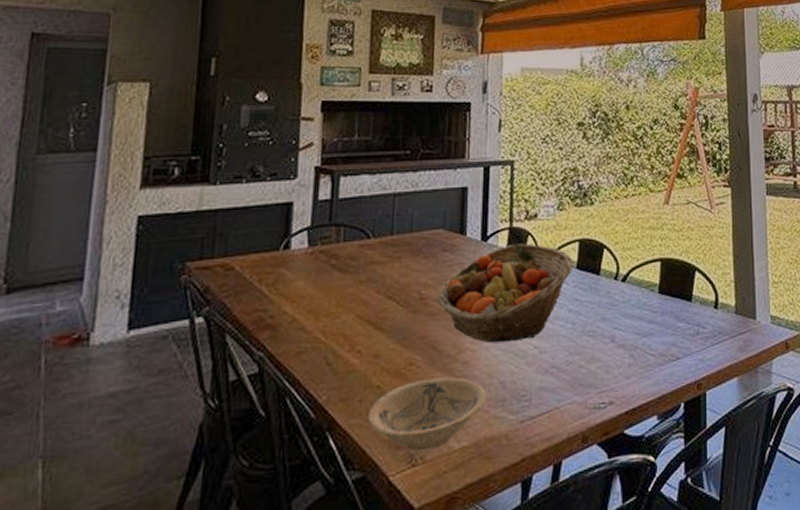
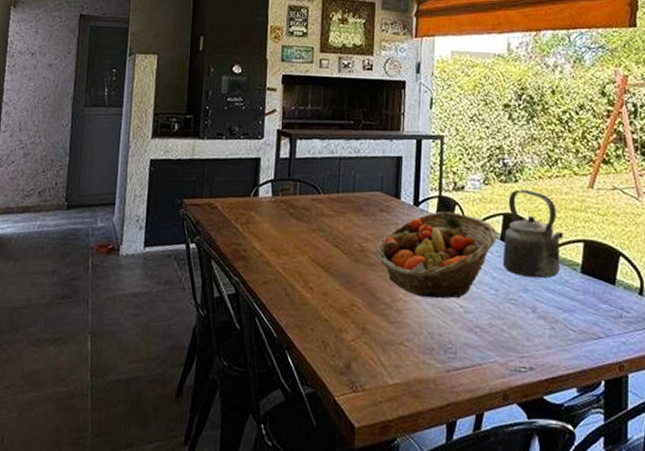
bowl: present [368,377,487,452] -> none [318,319,417,381]
kettle: none [579,212,640,305] -> present [502,190,563,278]

